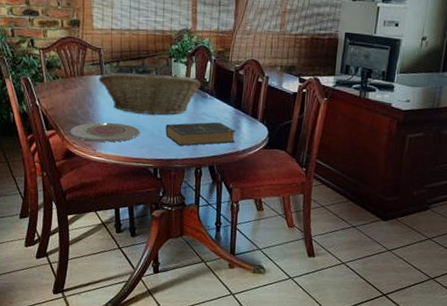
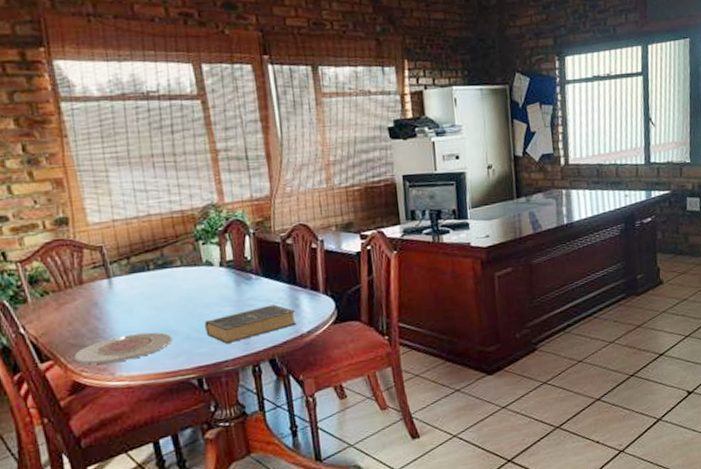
fruit basket: present [98,72,201,115] -> none [104,258,242,317]

